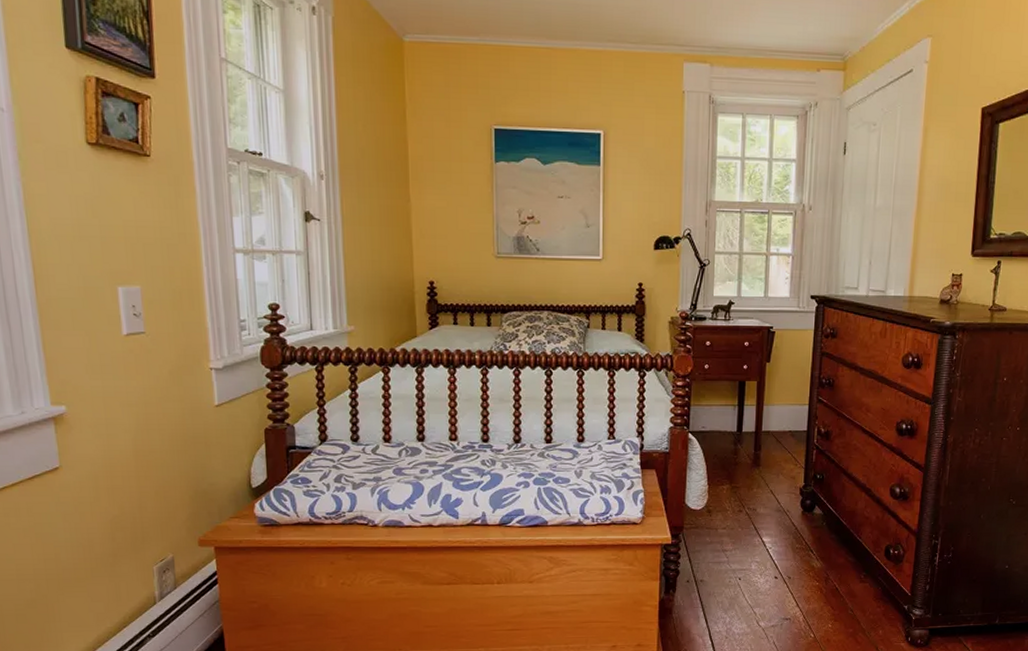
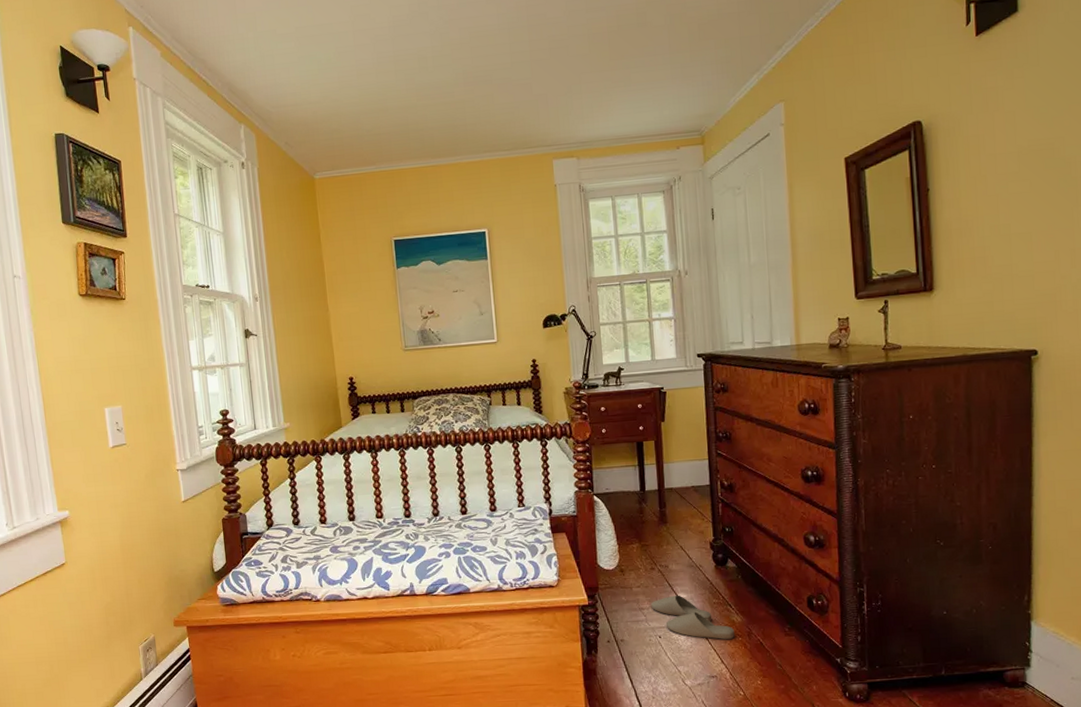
slippers: none [734,538,813,585] -> present [651,595,734,640]

